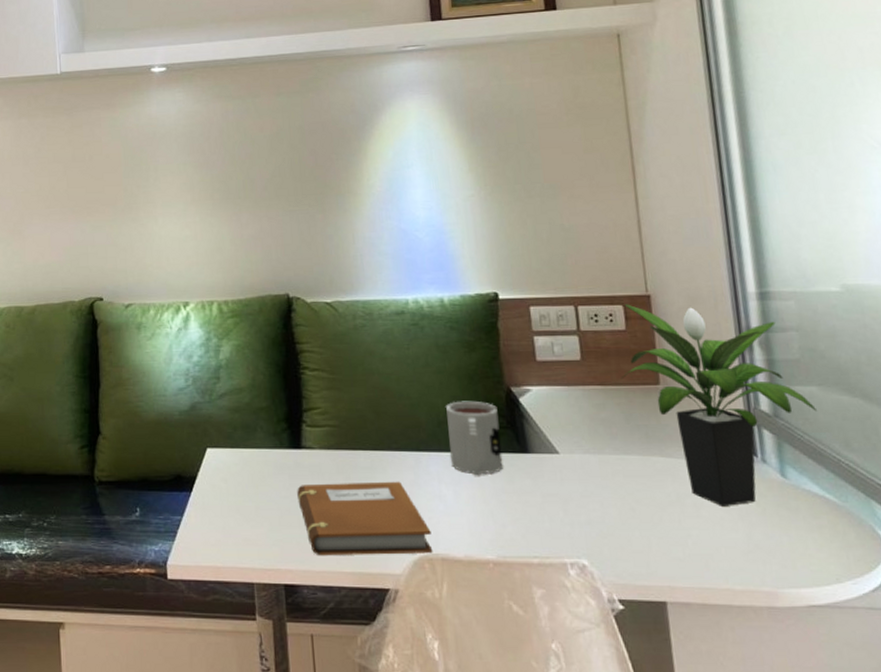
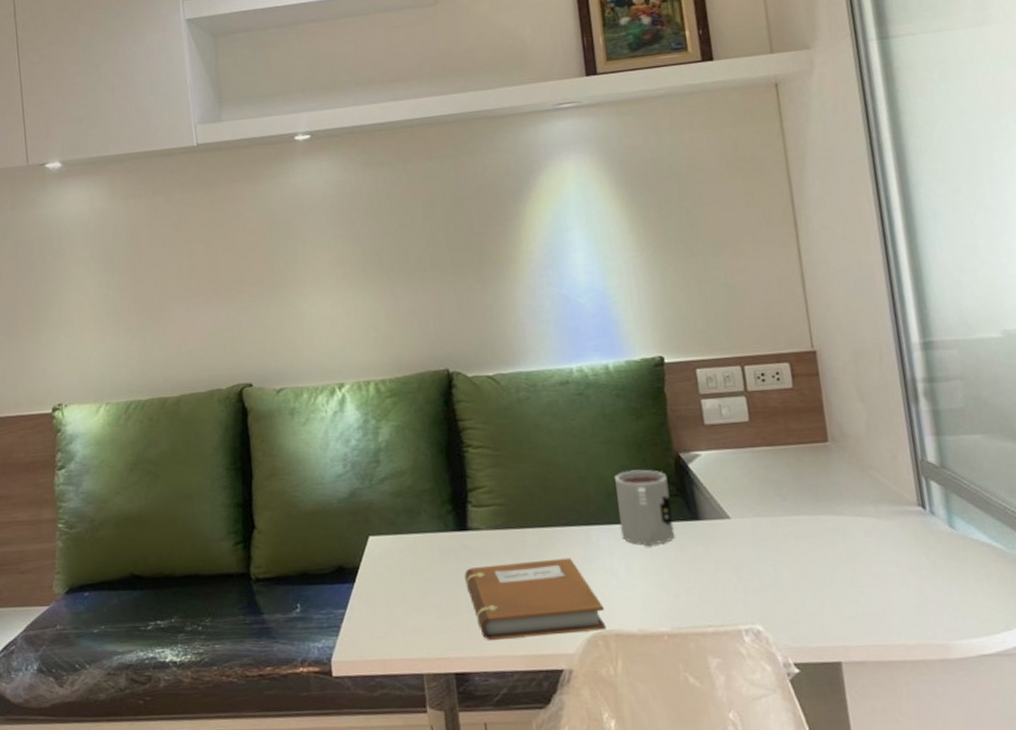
potted plant: present [622,304,816,506] -> none [790,361,982,562]

